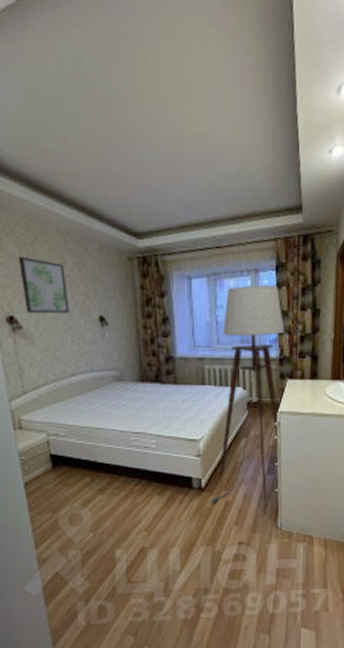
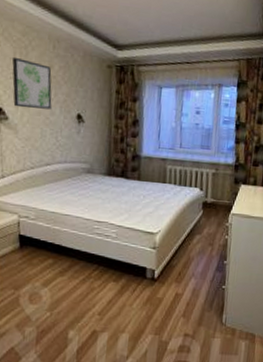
floor lamp: present [210,285,285,503] -> none [161,98,242,294]

